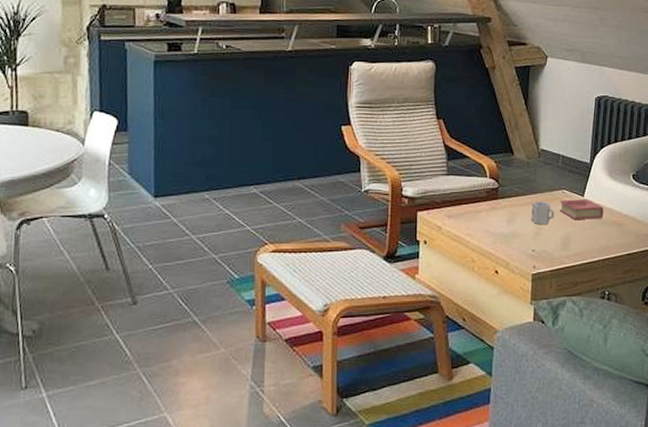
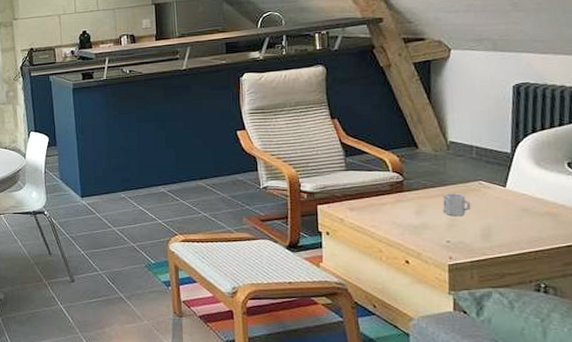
book: present [559,199,604,219] -> none [476,190,533,210]

